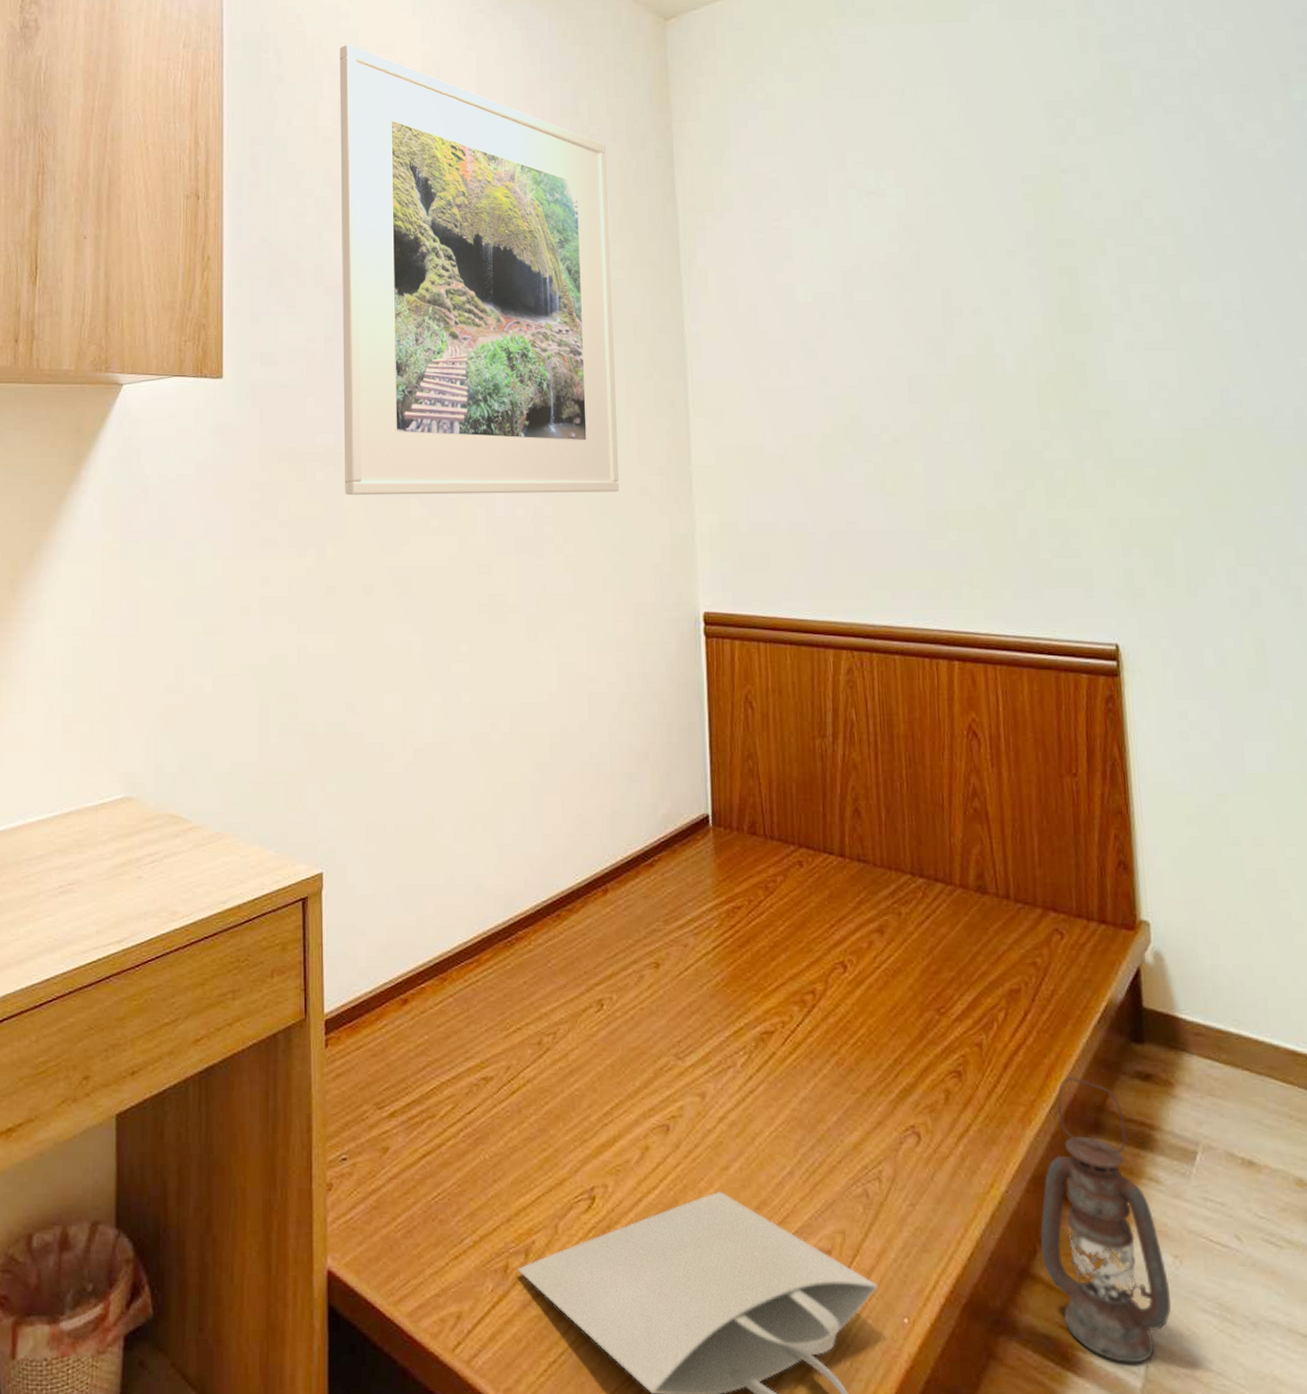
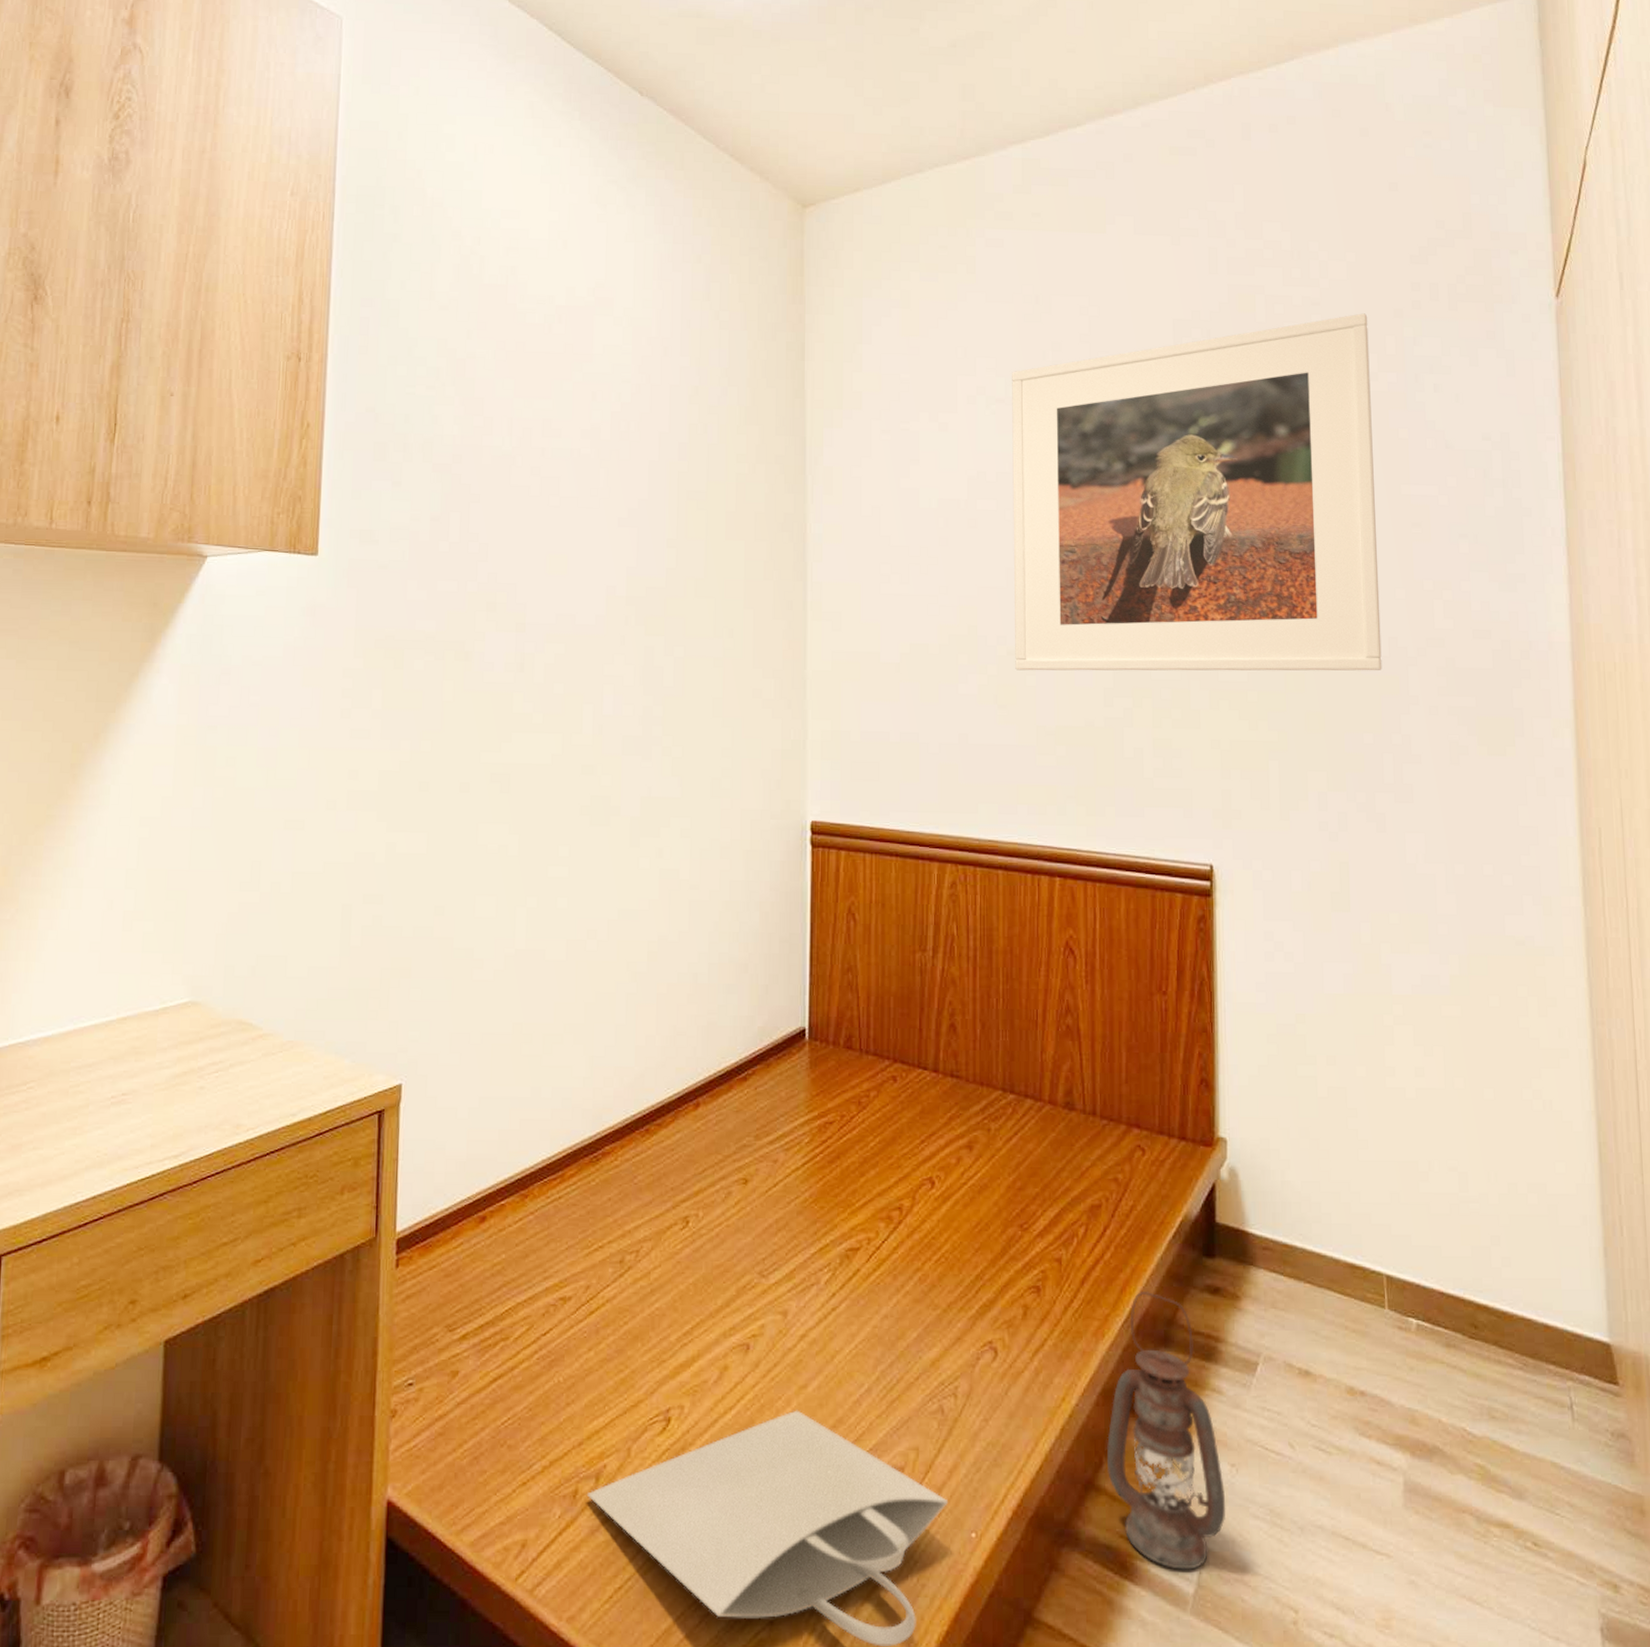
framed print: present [339,44,620,496] -> none [444,206,736,694]
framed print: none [881,81,1289,457] -> present [1012,313,1382,671]

